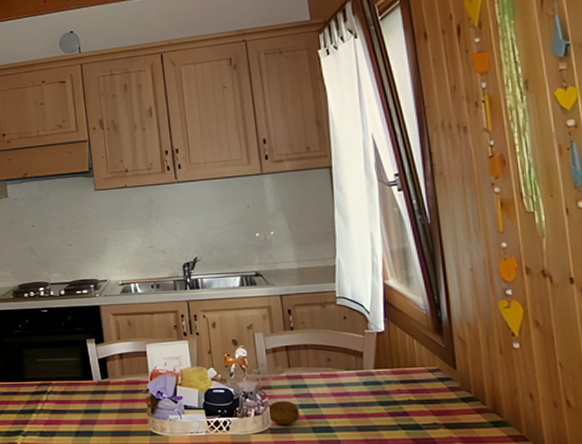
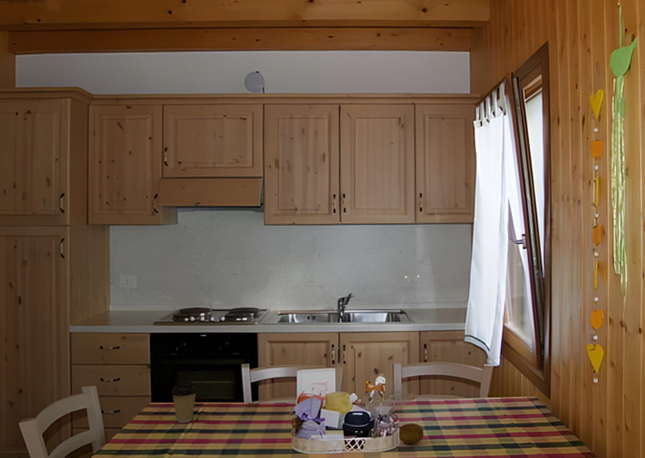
coffee cup: none [18,362,45,404] -> present [171,383,198,424]

